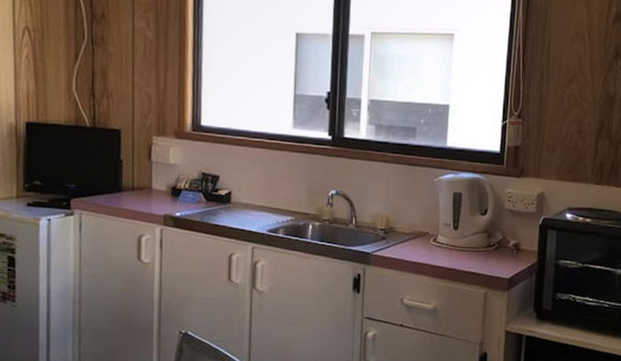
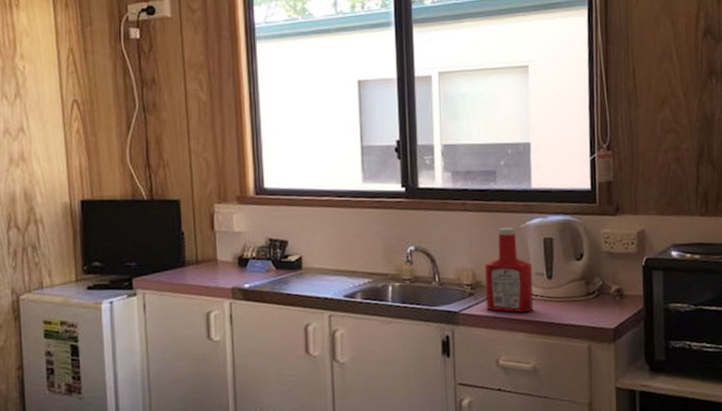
ketchup bottle: none [396,180,441,259] -> present [484,227,533,313]

